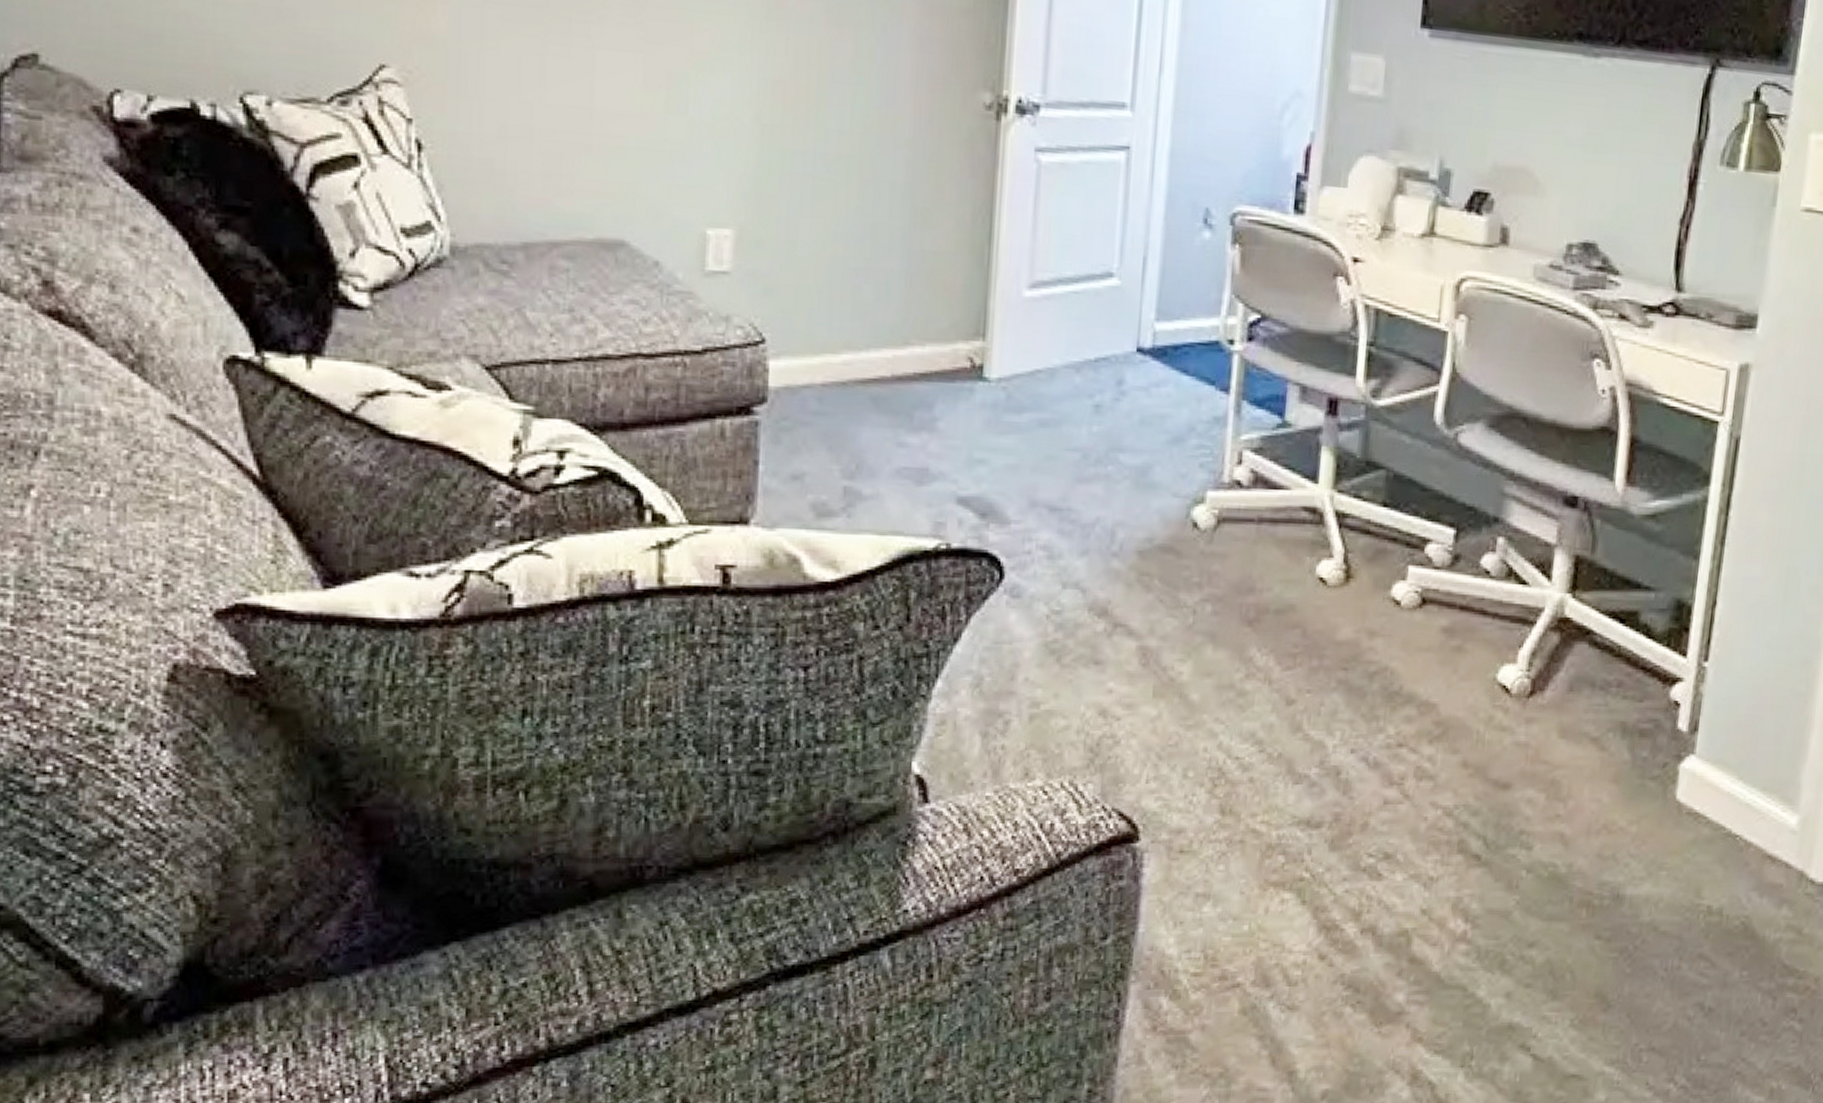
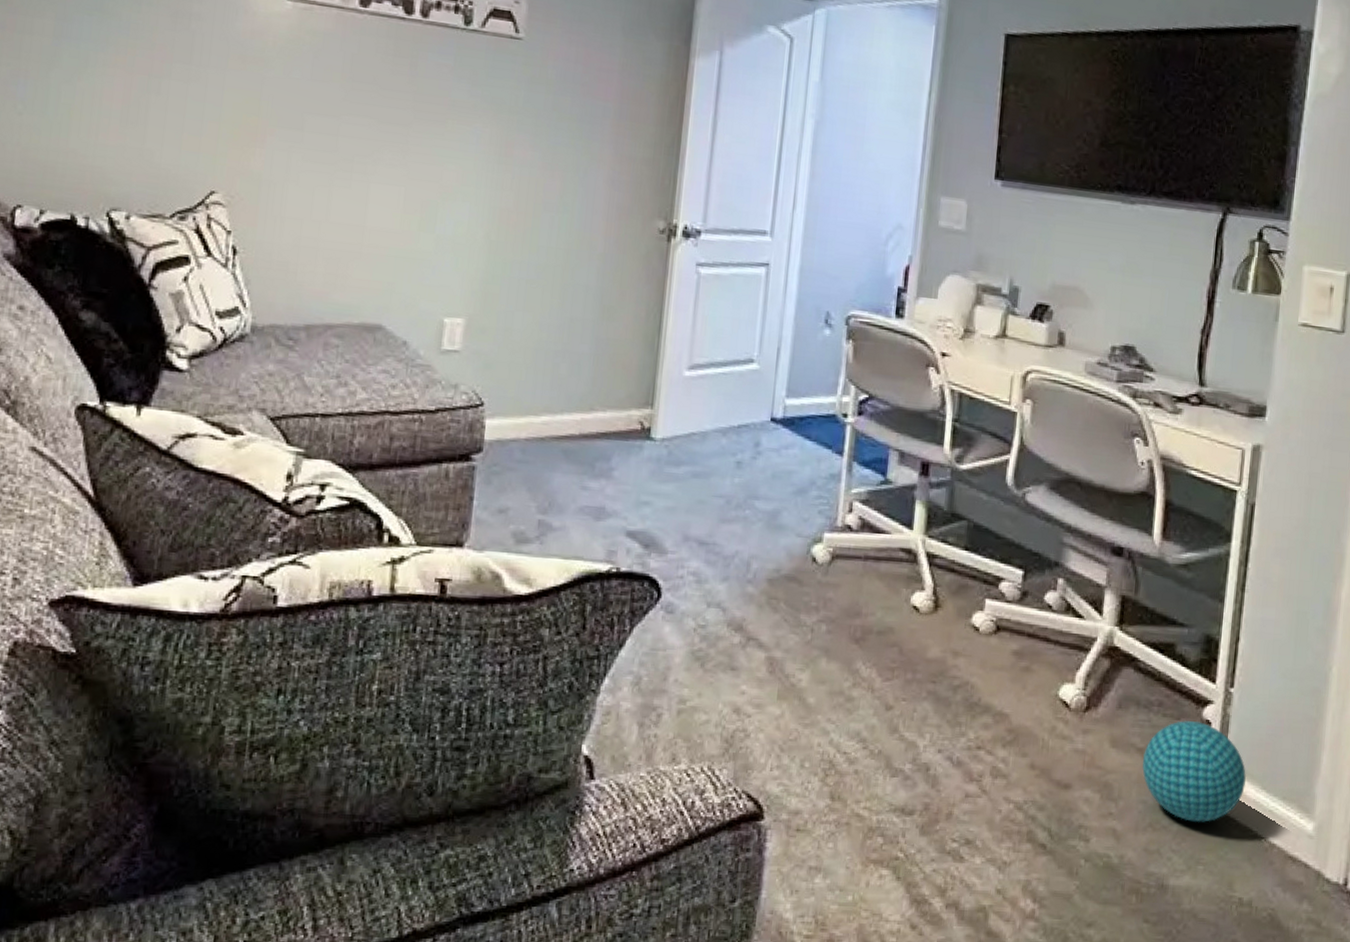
decorative ball: none [1596,703,1721,821] -> present [1141,721,1247,822]

